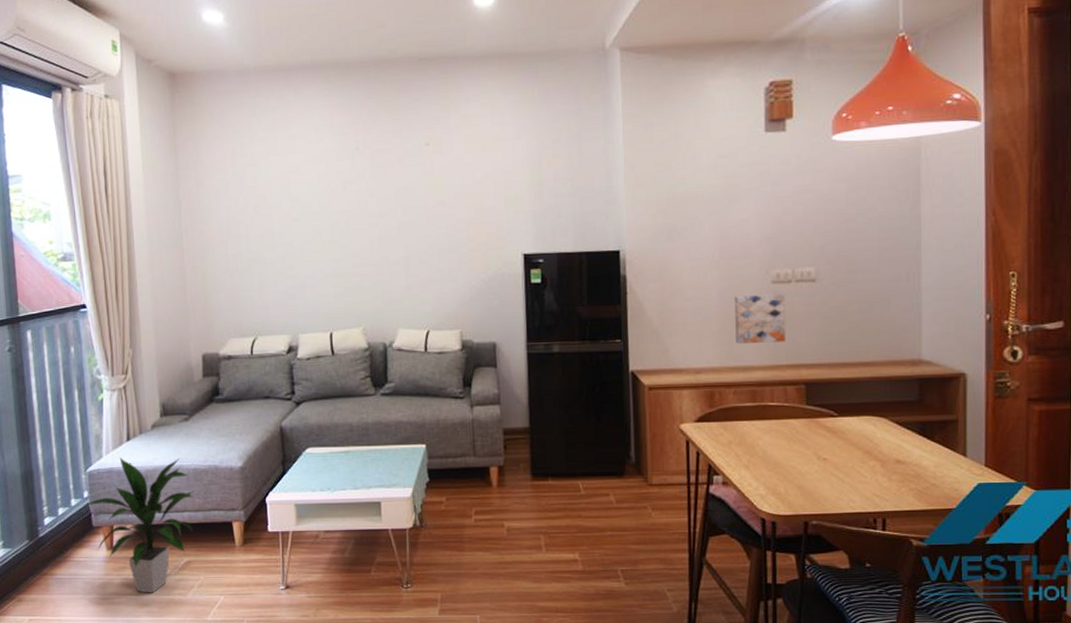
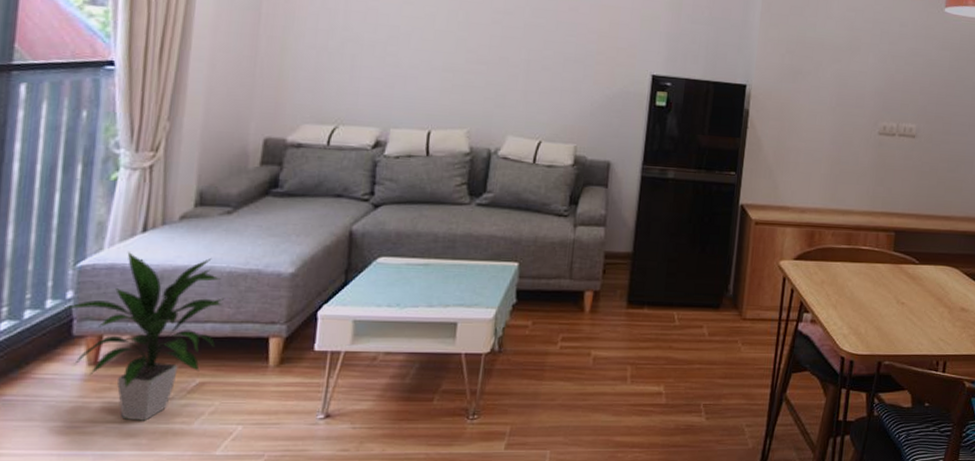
wall art: present [734,294,786,344] -> none [840,142,888,190]

